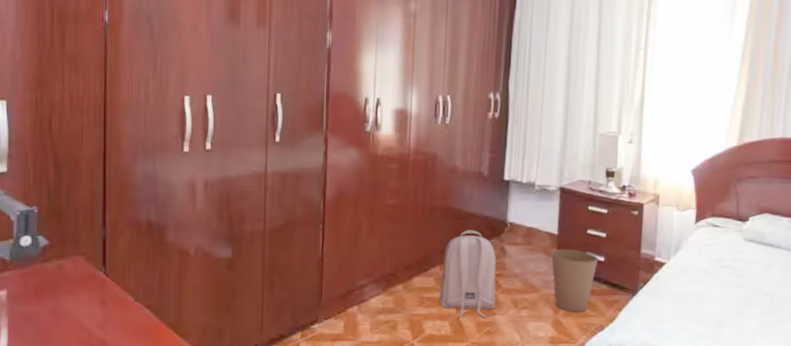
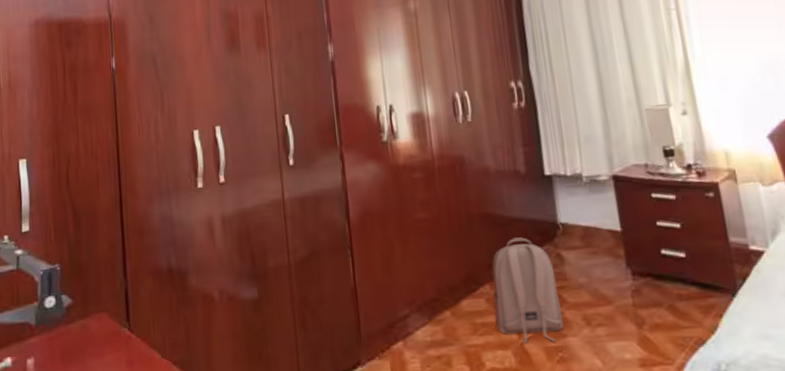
trash bin: present [551,249,599,313] -> none [617,247,679,325]

